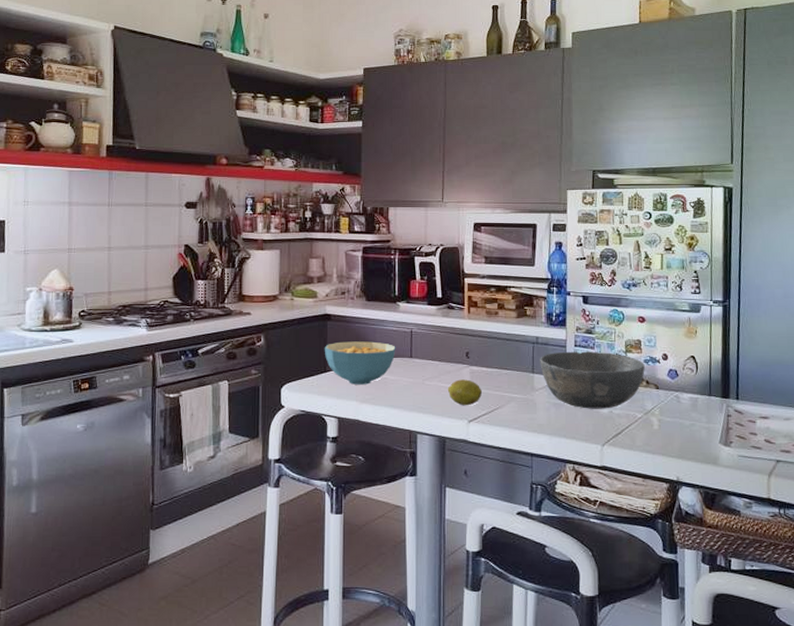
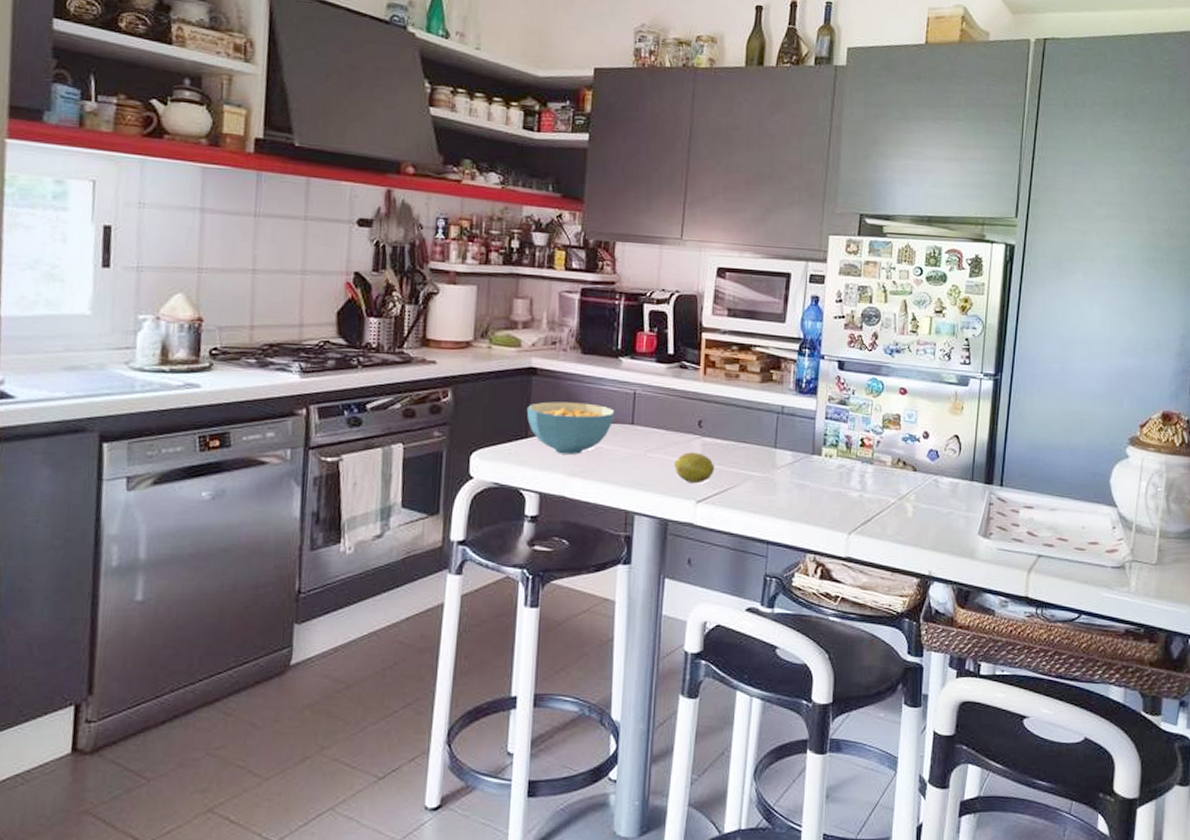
bowl: present [539,351,645,409] -> none [783,424,903,492]

